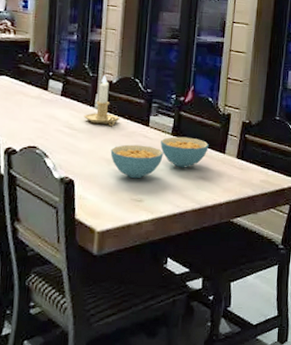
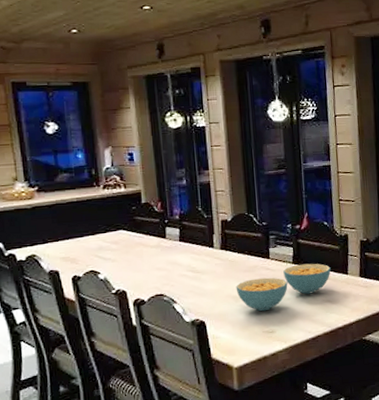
candlestick: present [84,75,120,127] -> none [205,215,240,264]

